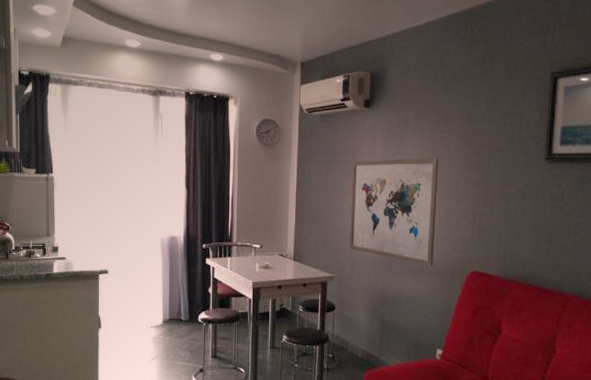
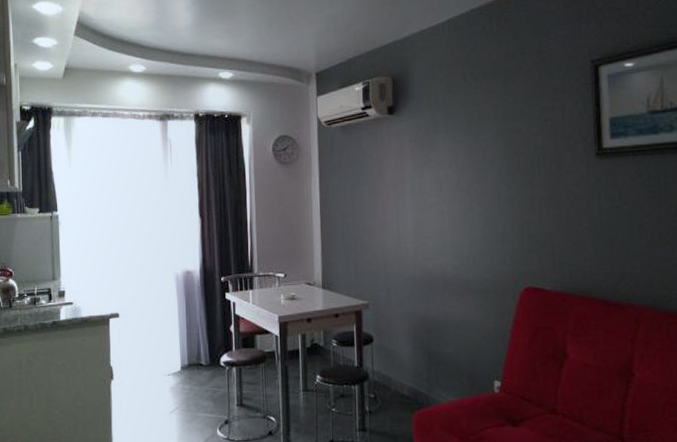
wall art: present [350,157,439,267] -> none [380,162,480,285]

